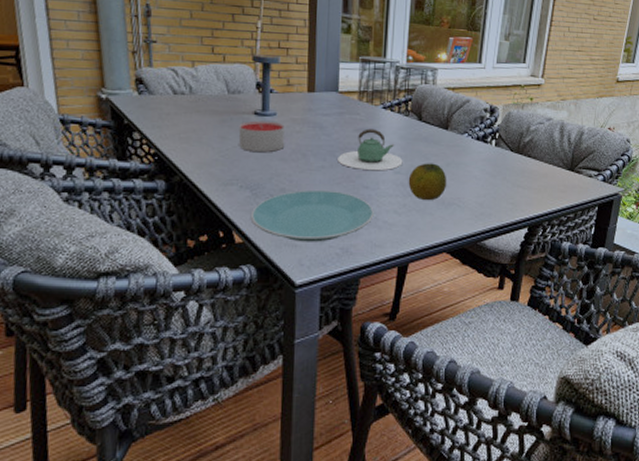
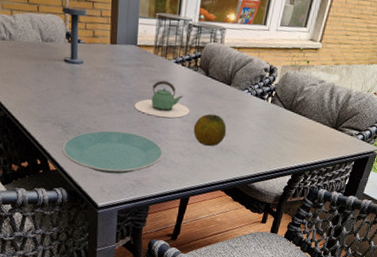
candle: present [238,120,285,153] -> none [51,67,91,96]

